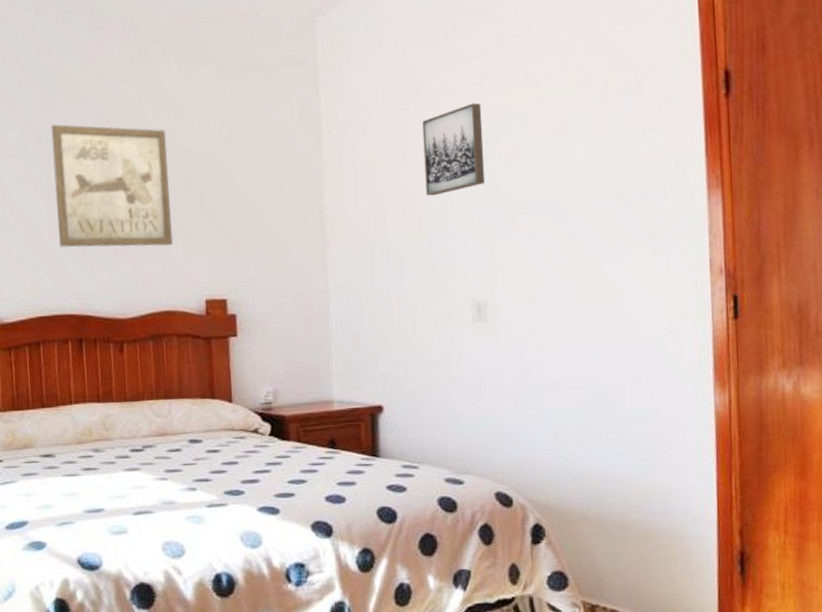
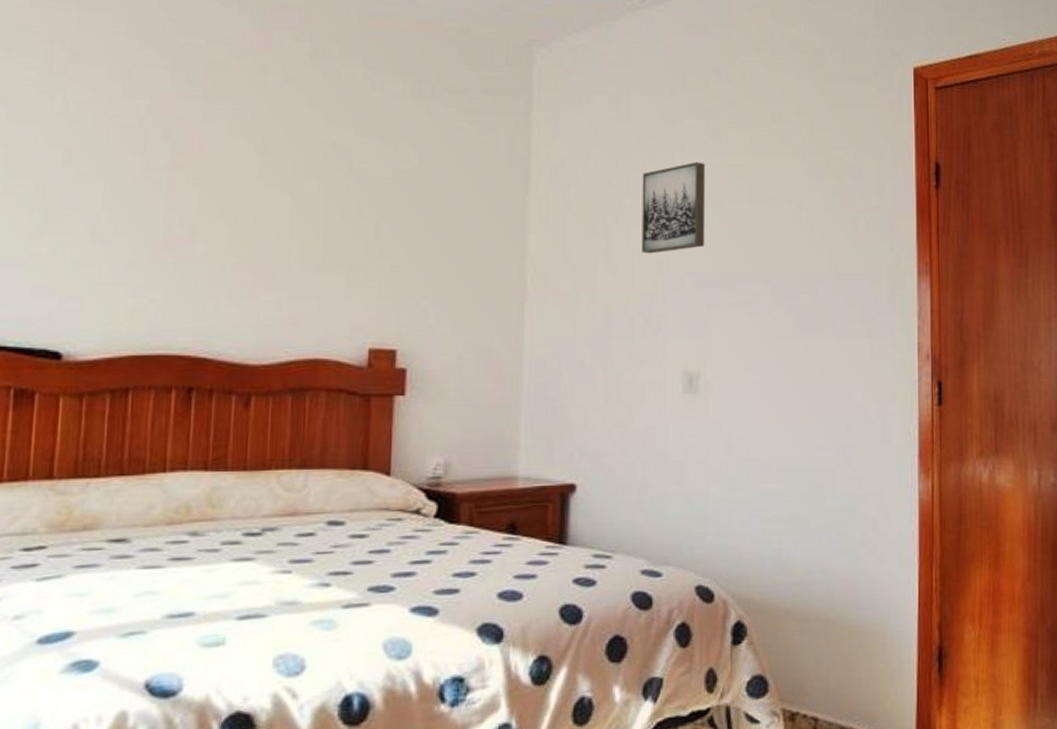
wall art: present [51,124,174,247] -> none [176,118,340,281]

